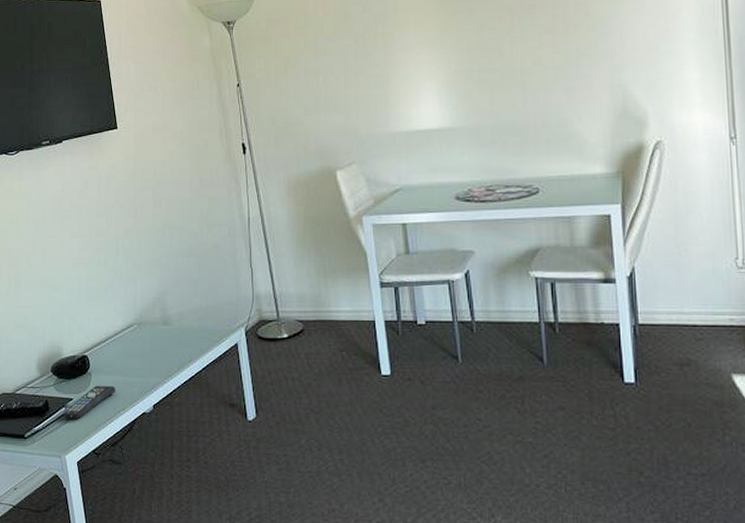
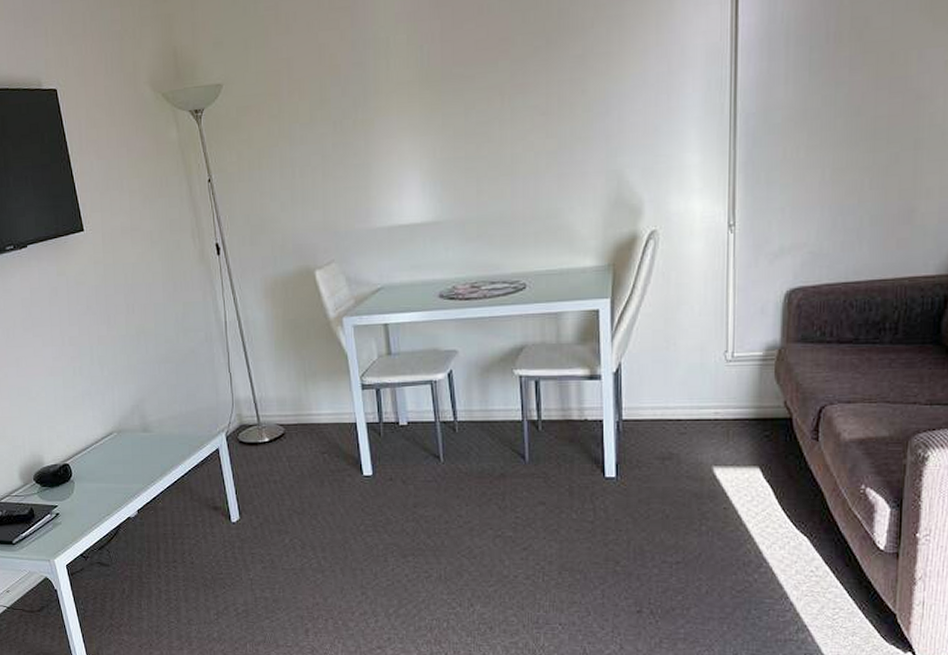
remote control: present [62,385,116,419] -> none [48,492,100,524]

